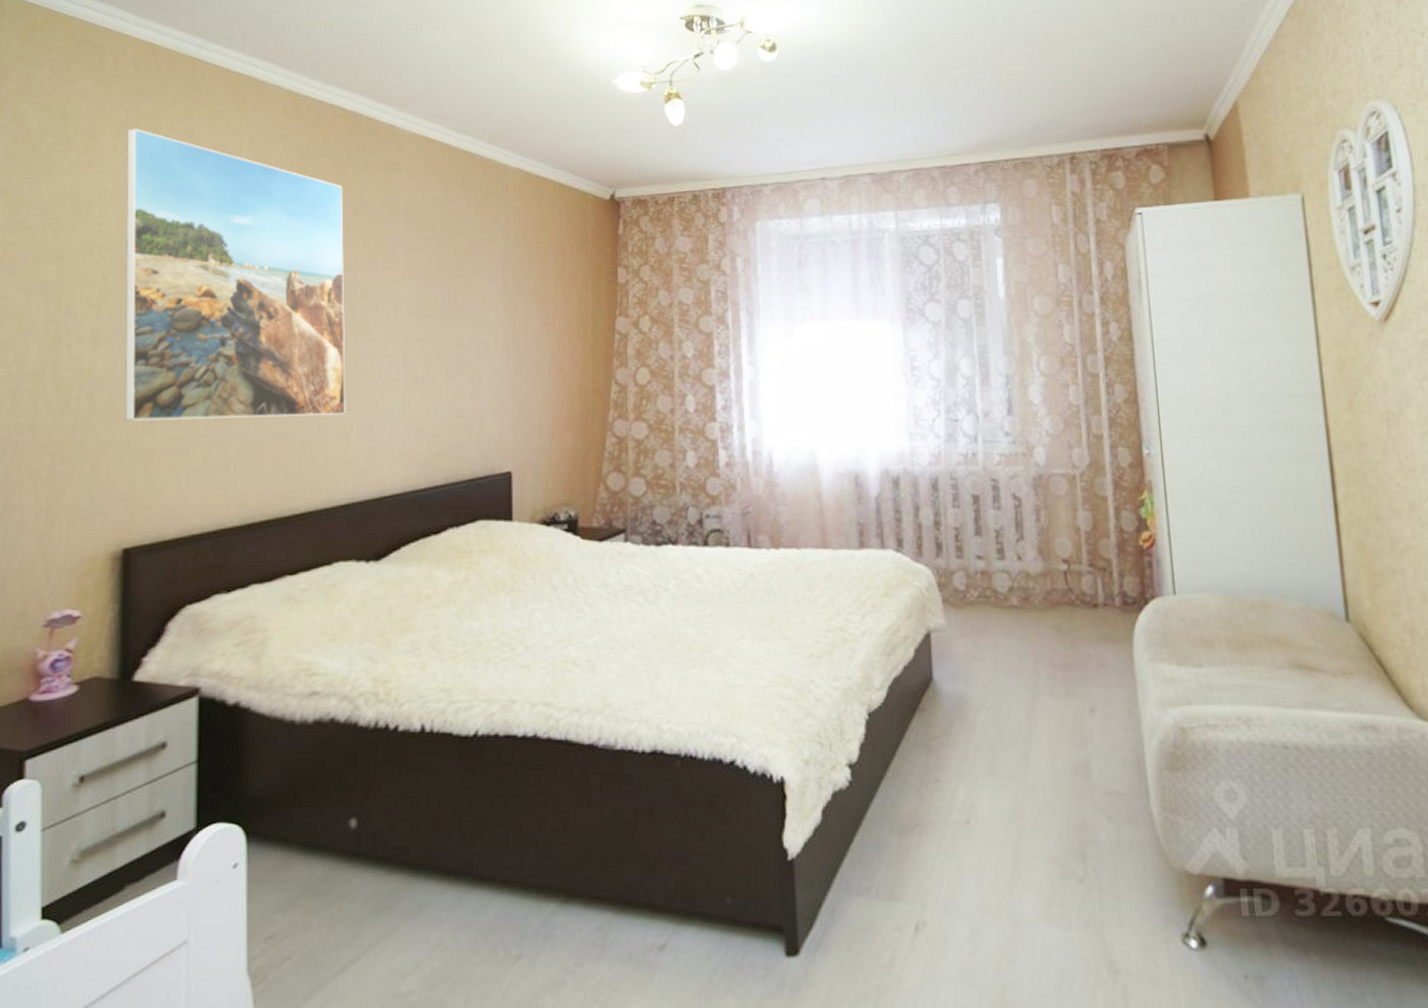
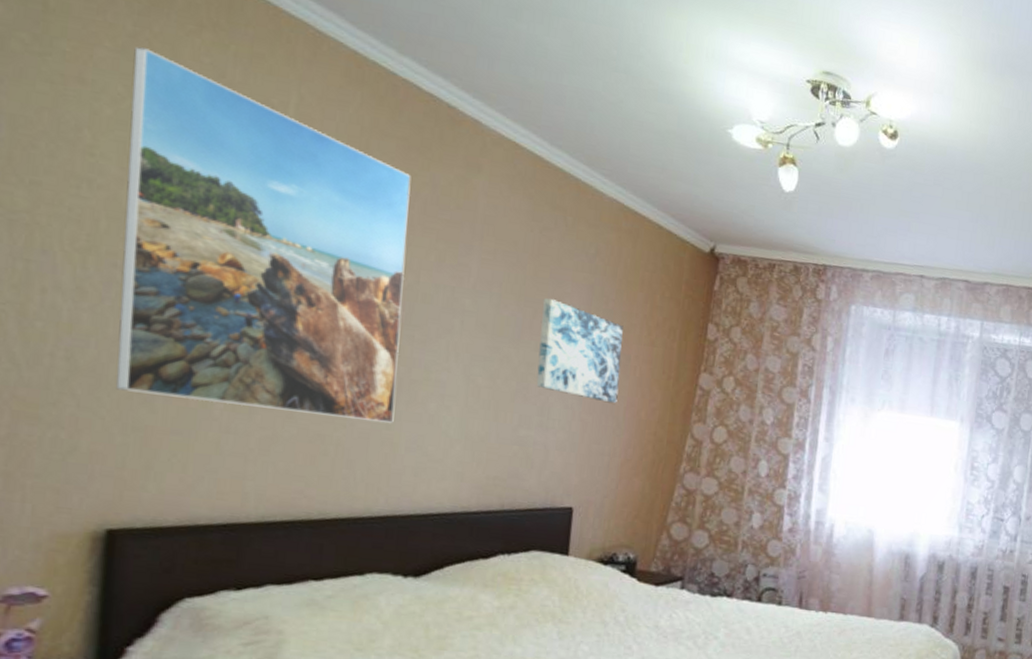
wall art: none [464,272,541,363] -> present [536,298,623,404]

